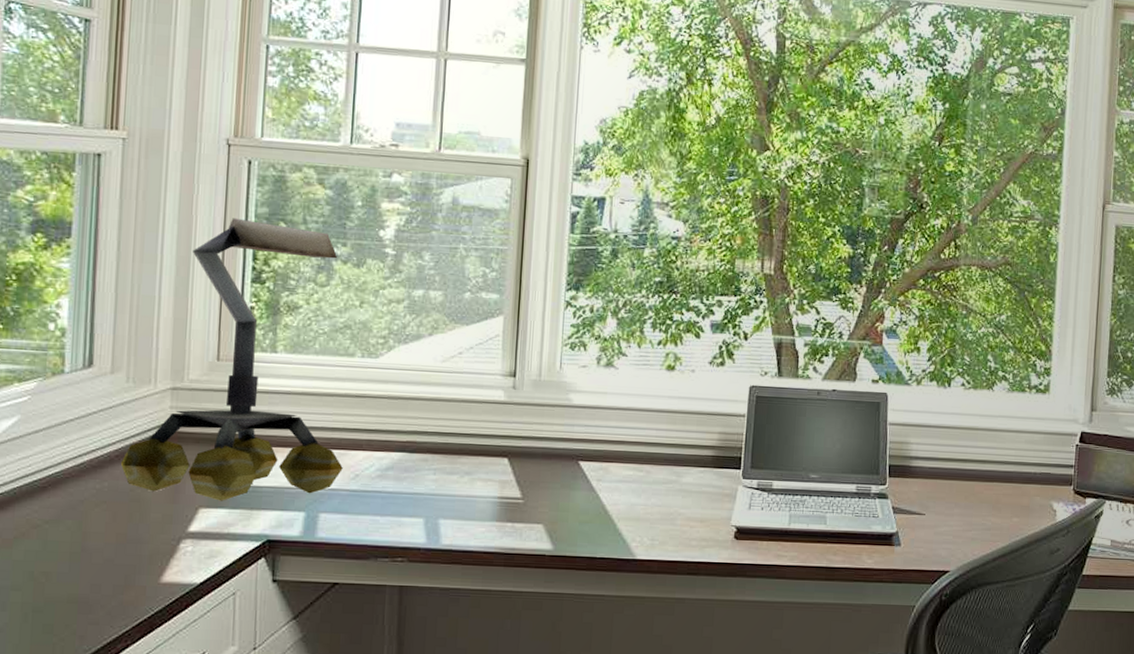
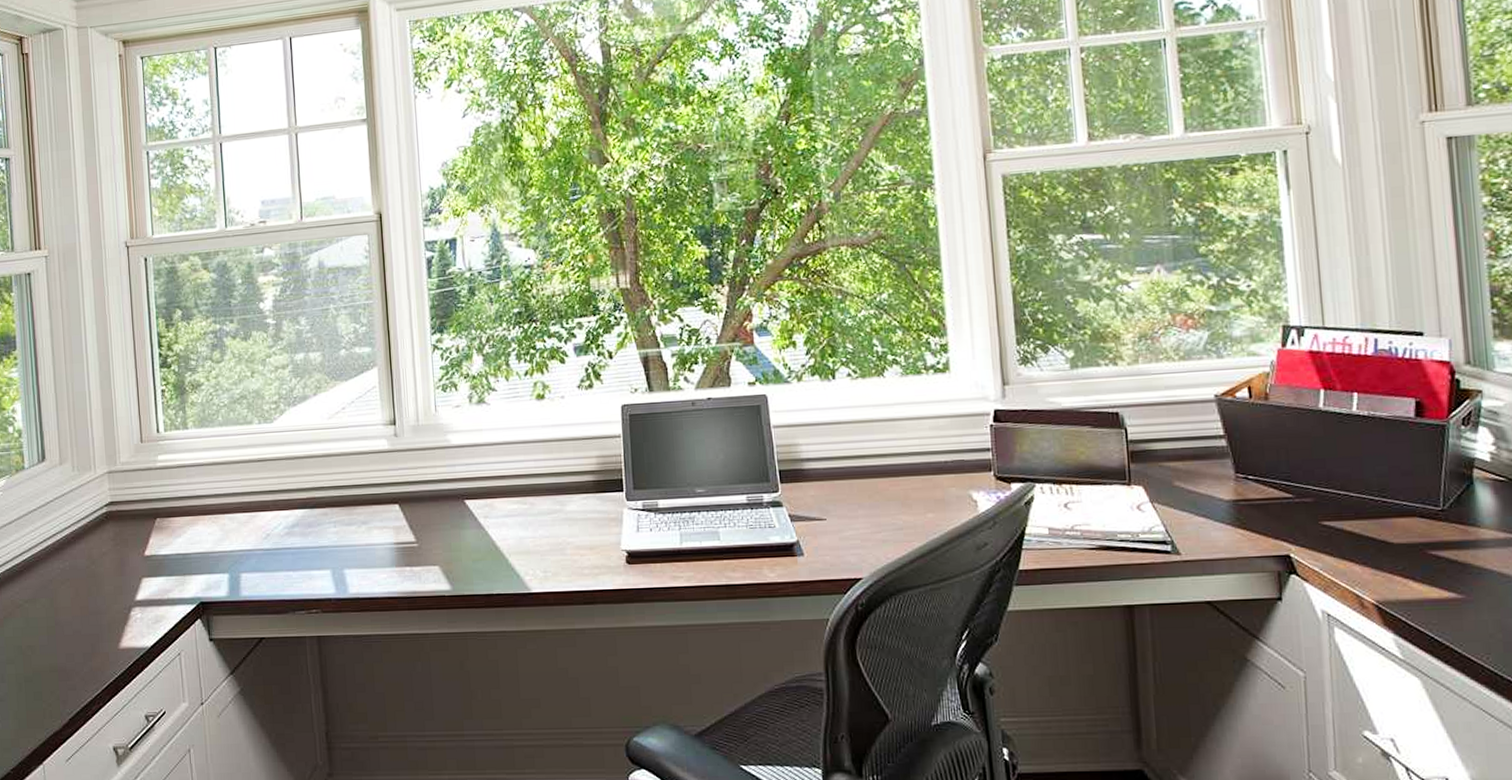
desk lamp: present [120,218,343,501] -> none [76,311,255,570]

